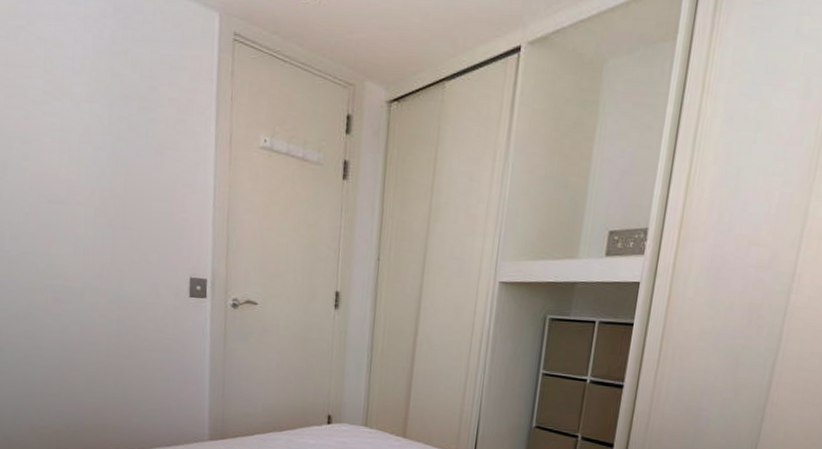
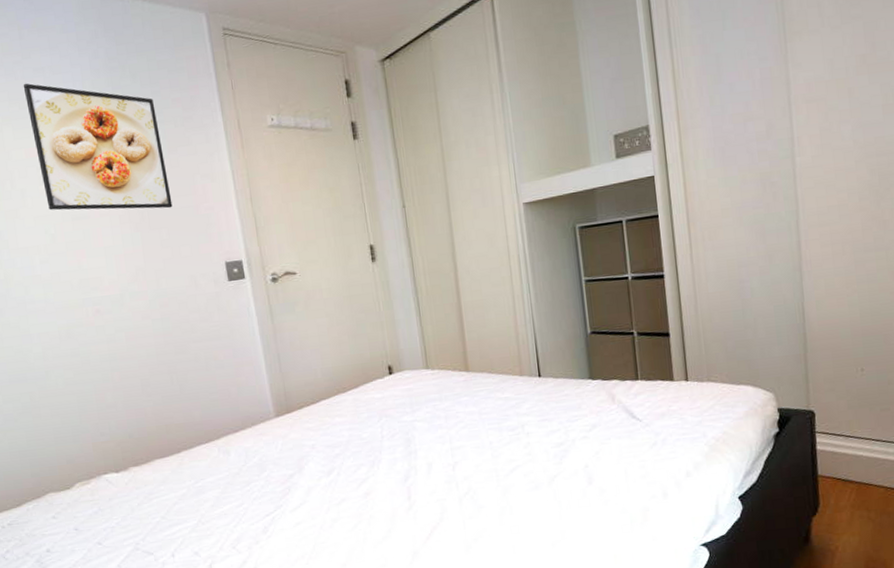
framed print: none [23,50,151,211] -> present [23,83,173,211]

